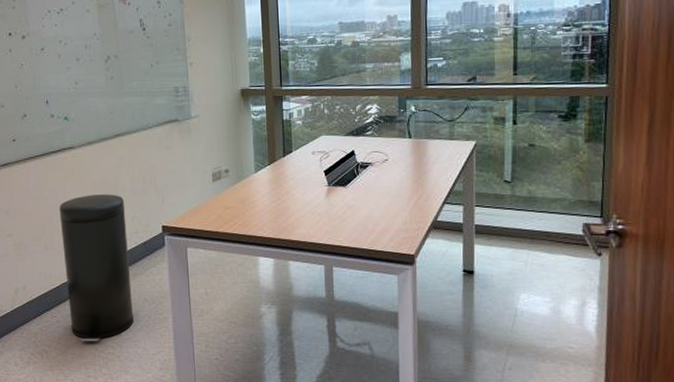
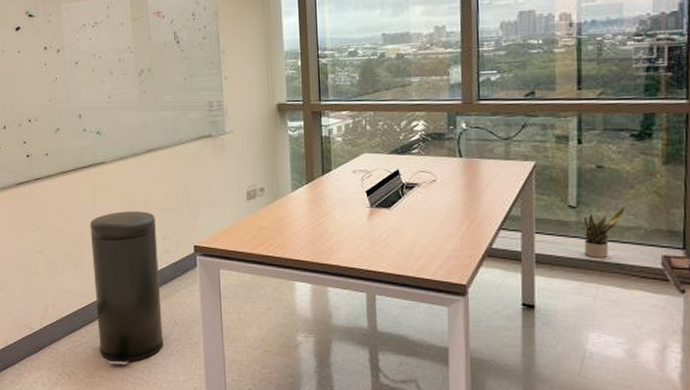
potted plant: none [516,180,553,227] -> present [583,206,625,258]

